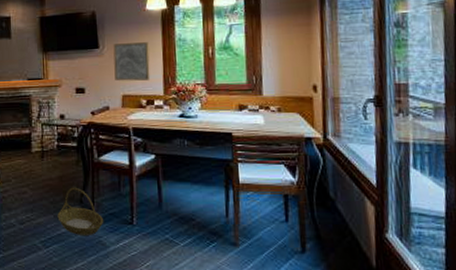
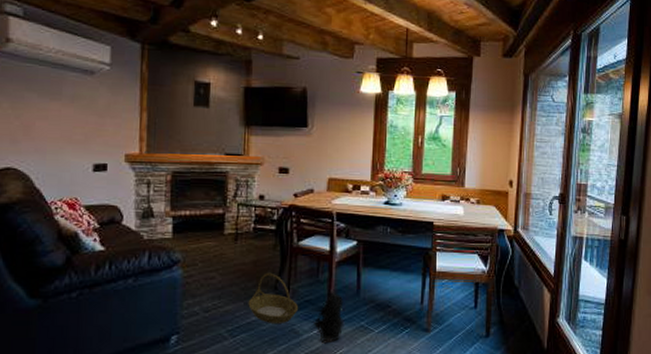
wall art: present [113,42,150,81] -> none [322,124,360,166]
backpack: none [120,204,149,255] -> present [314,291,344,342]

